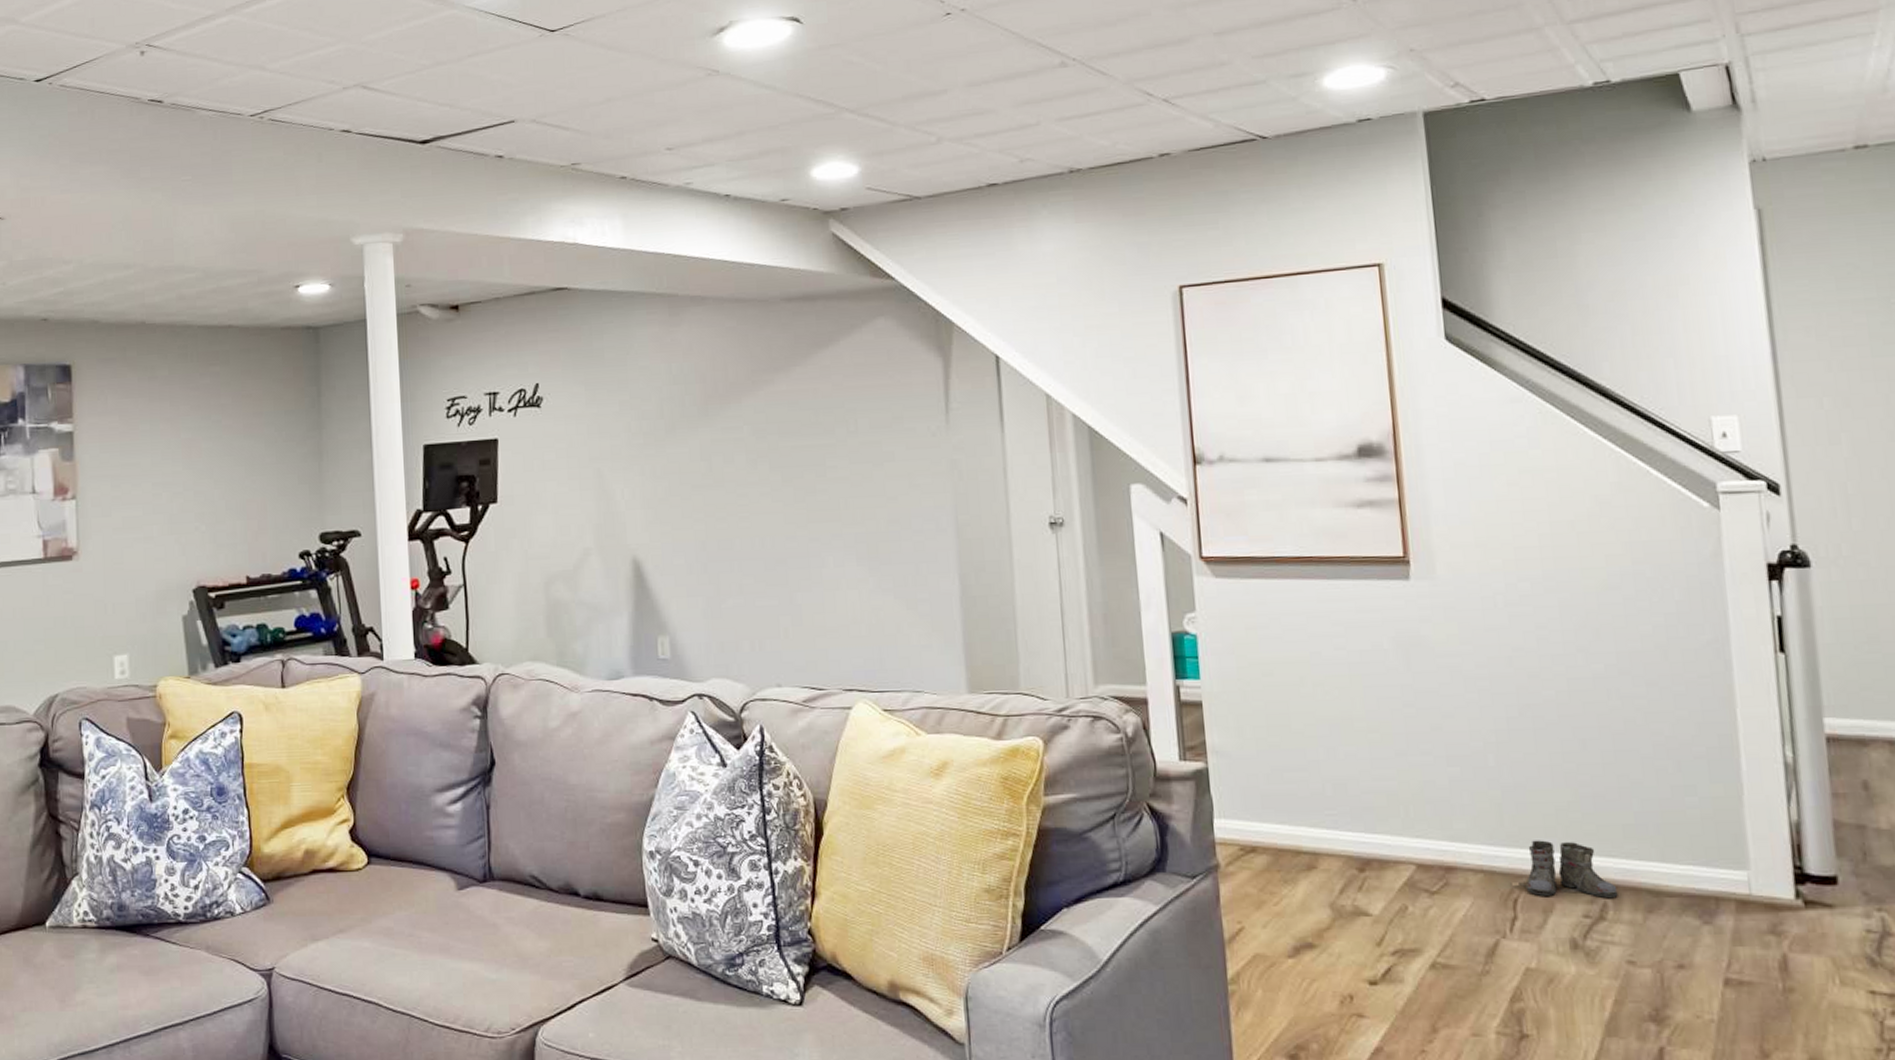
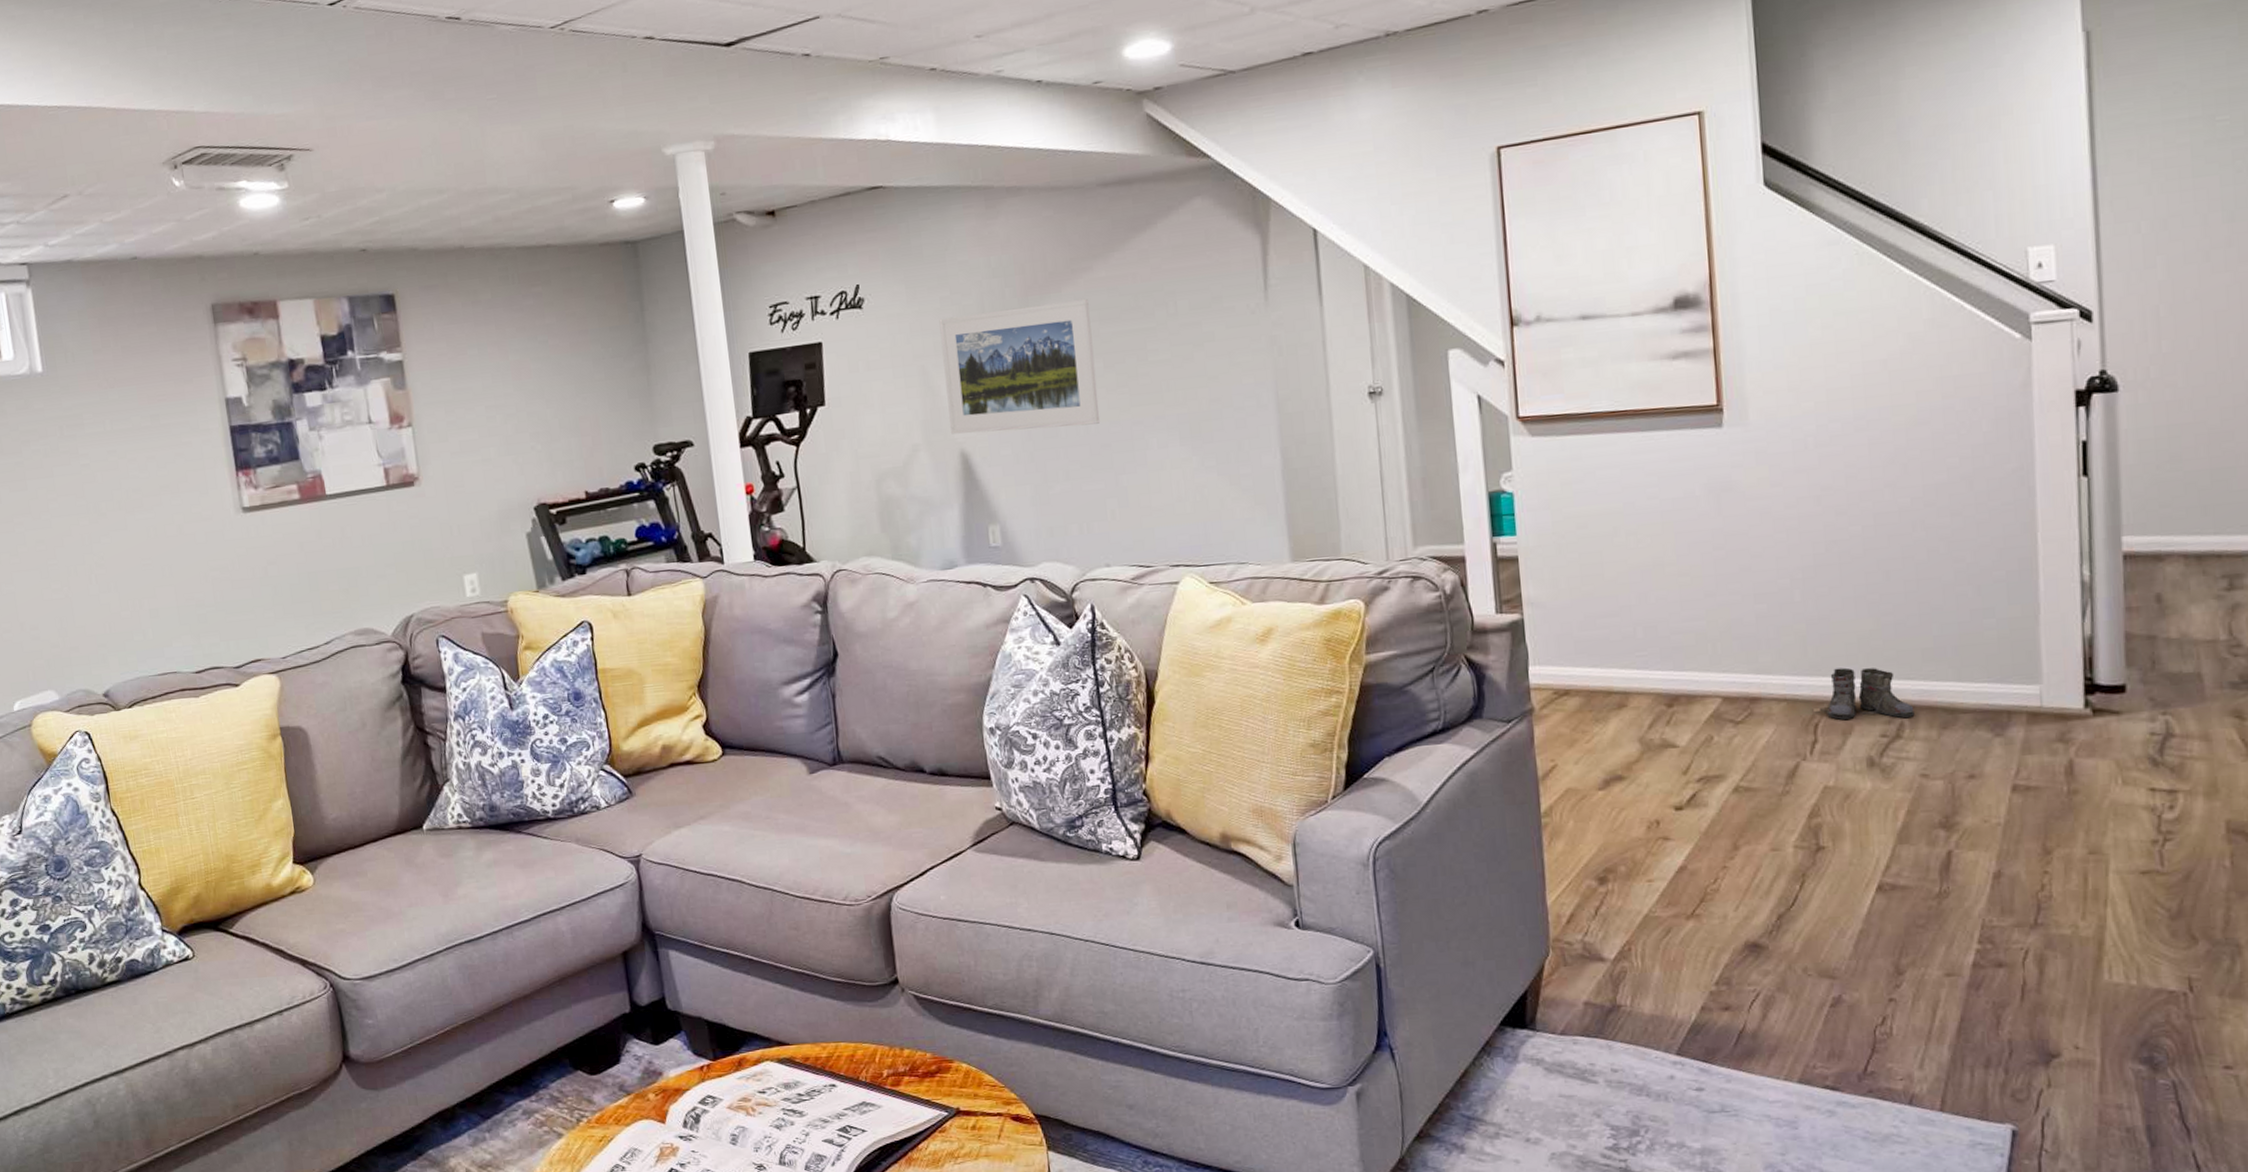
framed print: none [617,410,776,541] -> present [939,298,1100,434]

